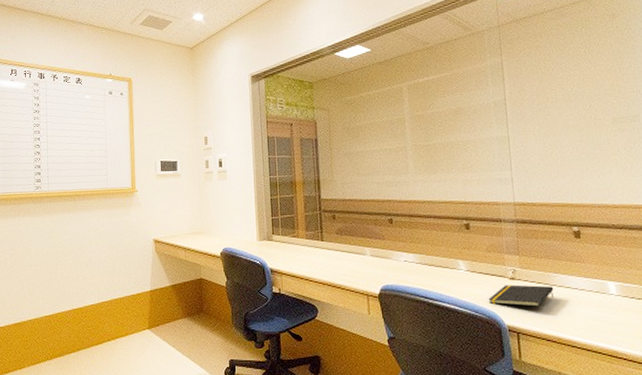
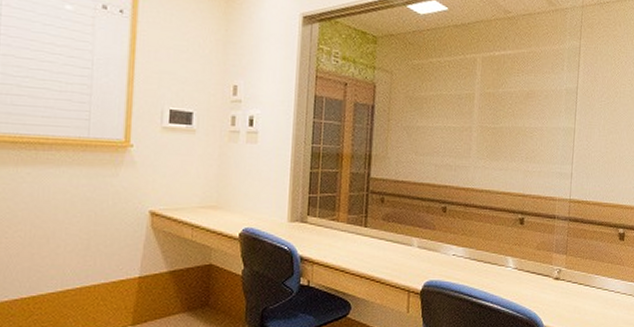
notepad: present [488,284,554,307] -> none [531,285,593,308]

